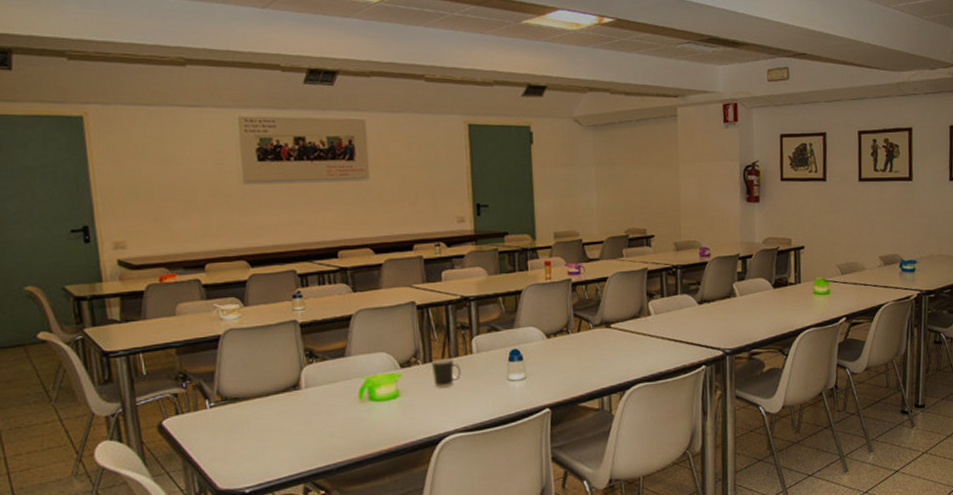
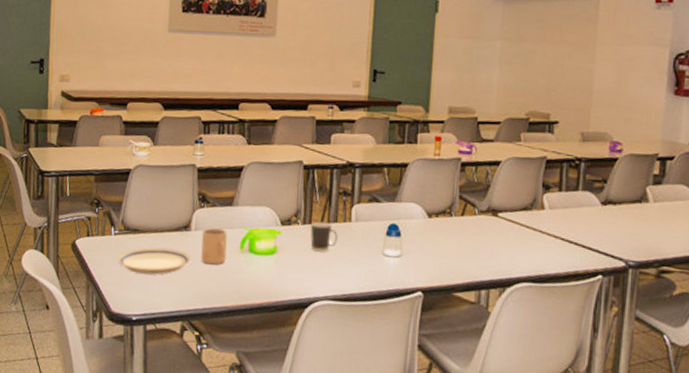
plate: none [218,410,305,444] -> present [117,247,191,275]
cup: none [313,382,346,420] -> present [201,228,227,265]

